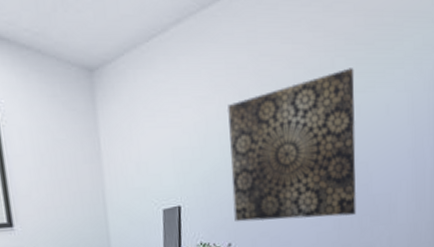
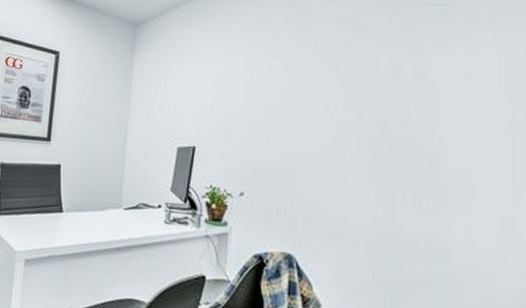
wall art: present [227,68,356,222] -> none [251,28,418,190]

